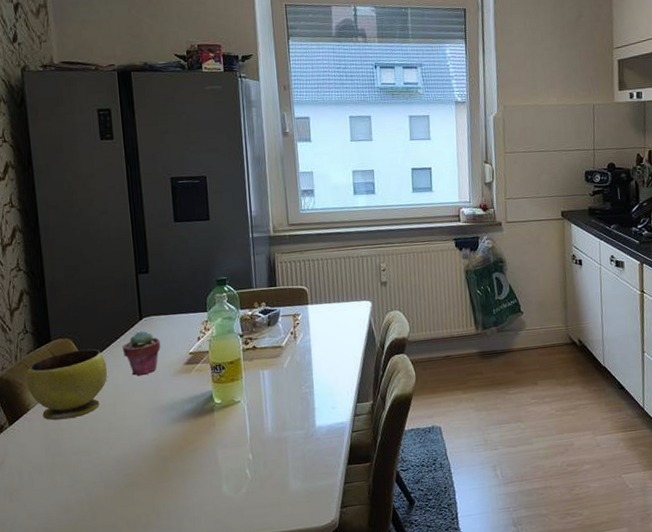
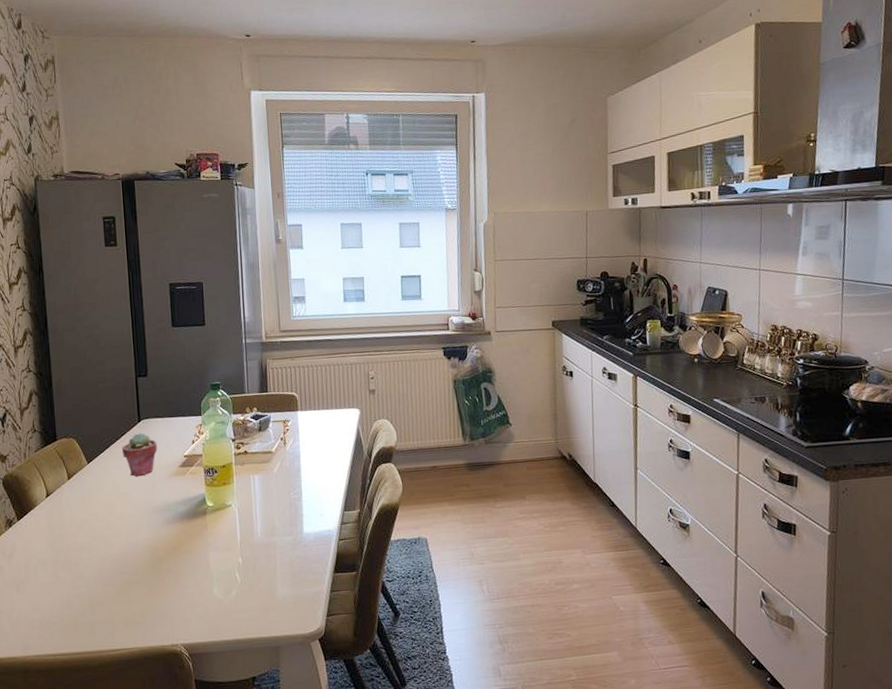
bowl: present [25,348,107,421] -> none [33,449,107,517]

